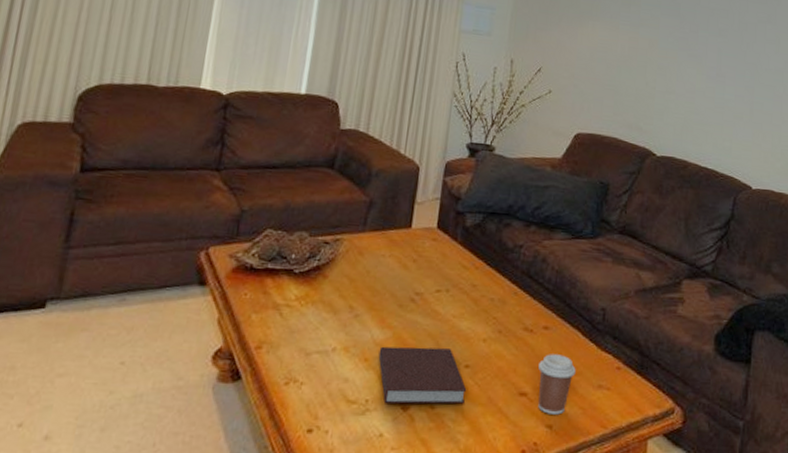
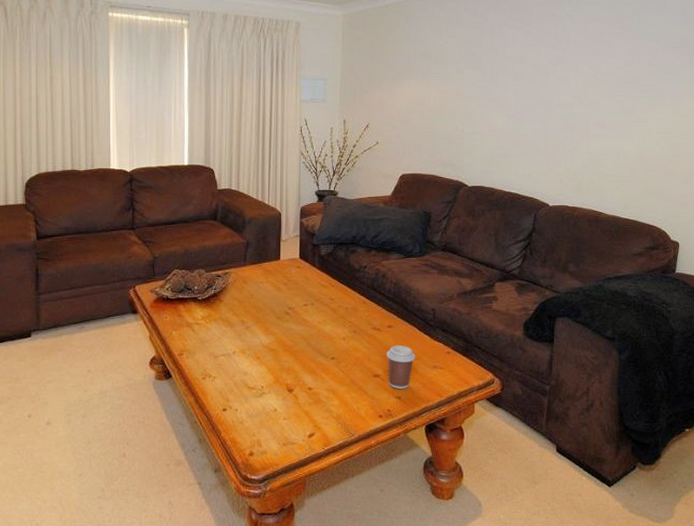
notebook: present [378,346,467,404] -> none [267,347,334,389]

